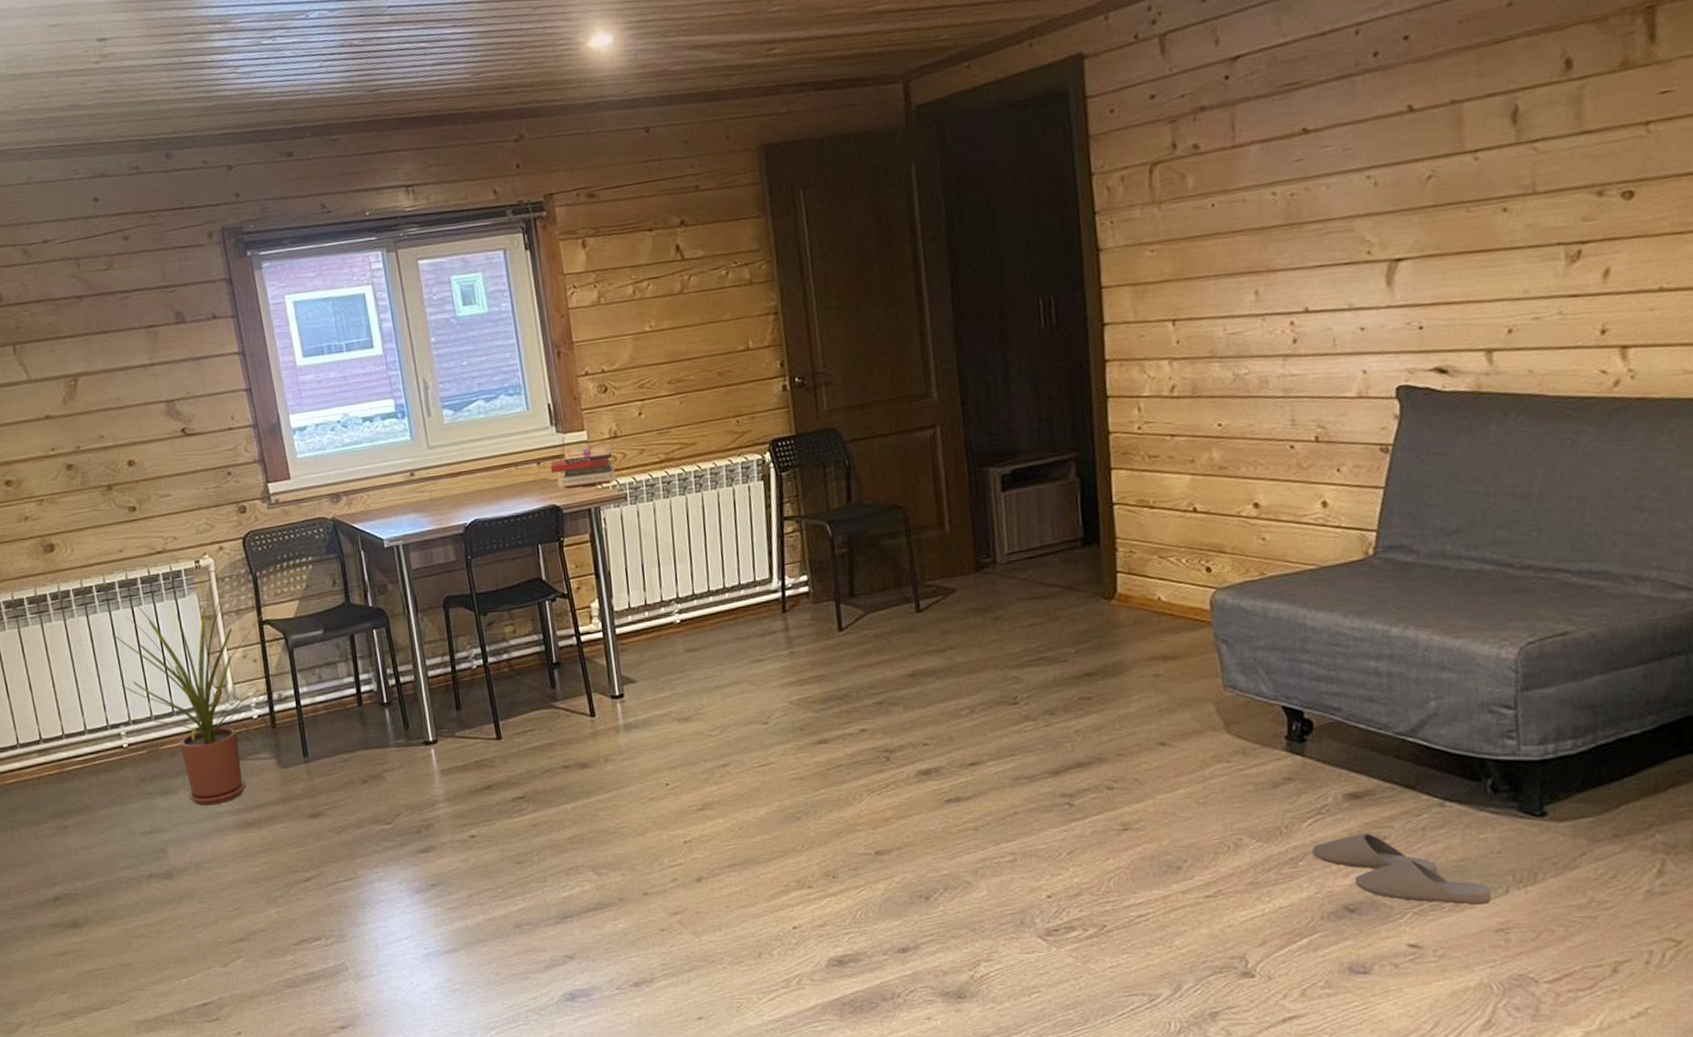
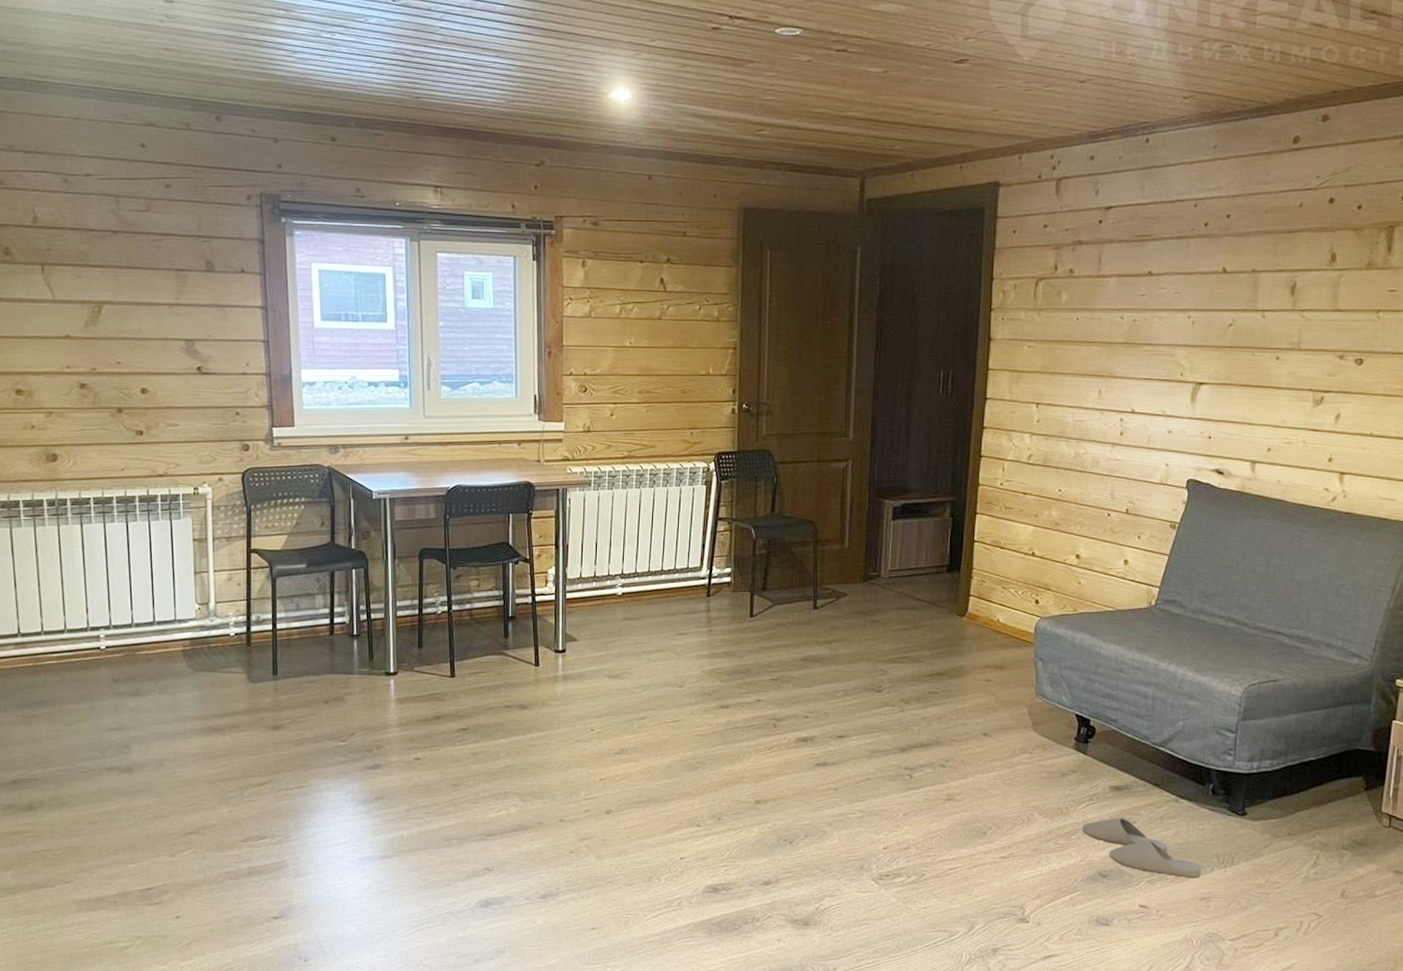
house plant: present [111,590,273,806] -> none [103,518,256,710]
books: present [550,444,617,489] -> none [528,436,585,471]

